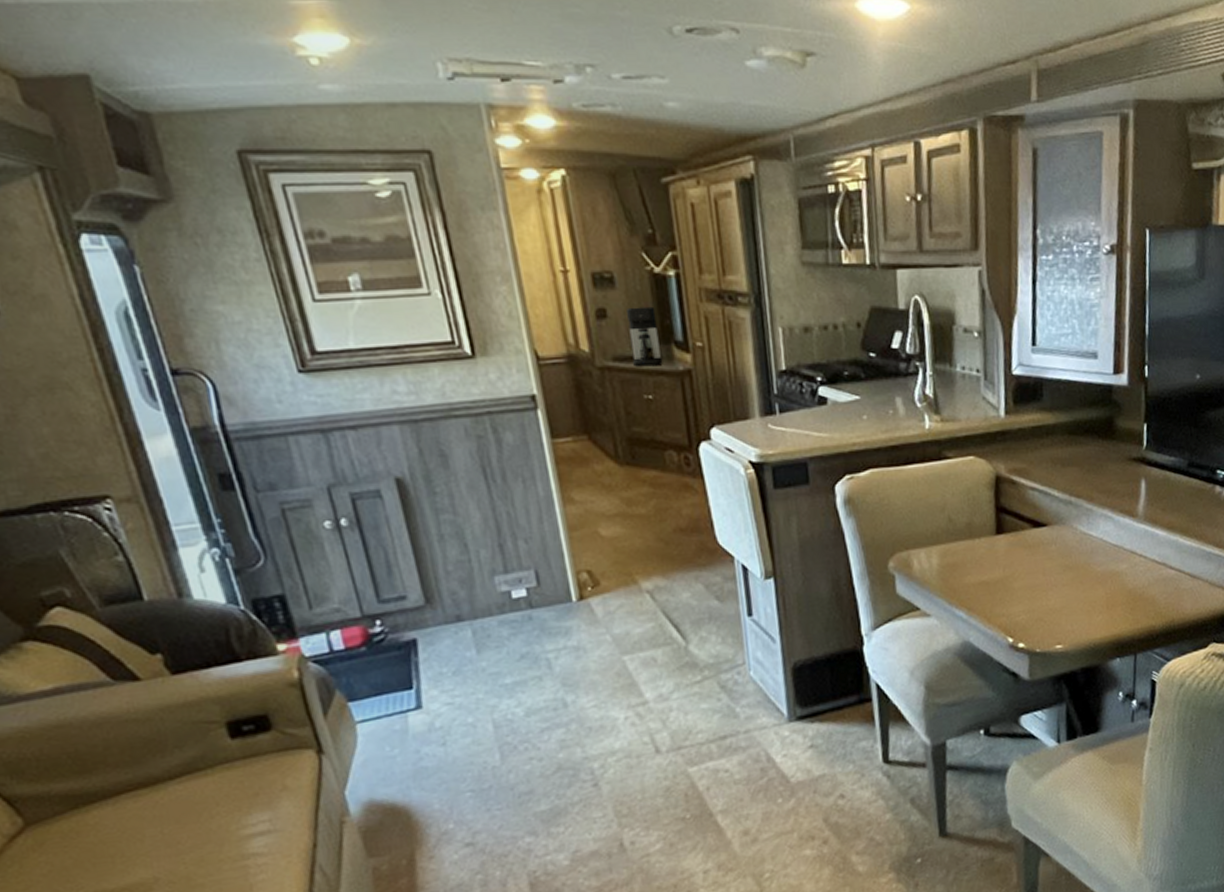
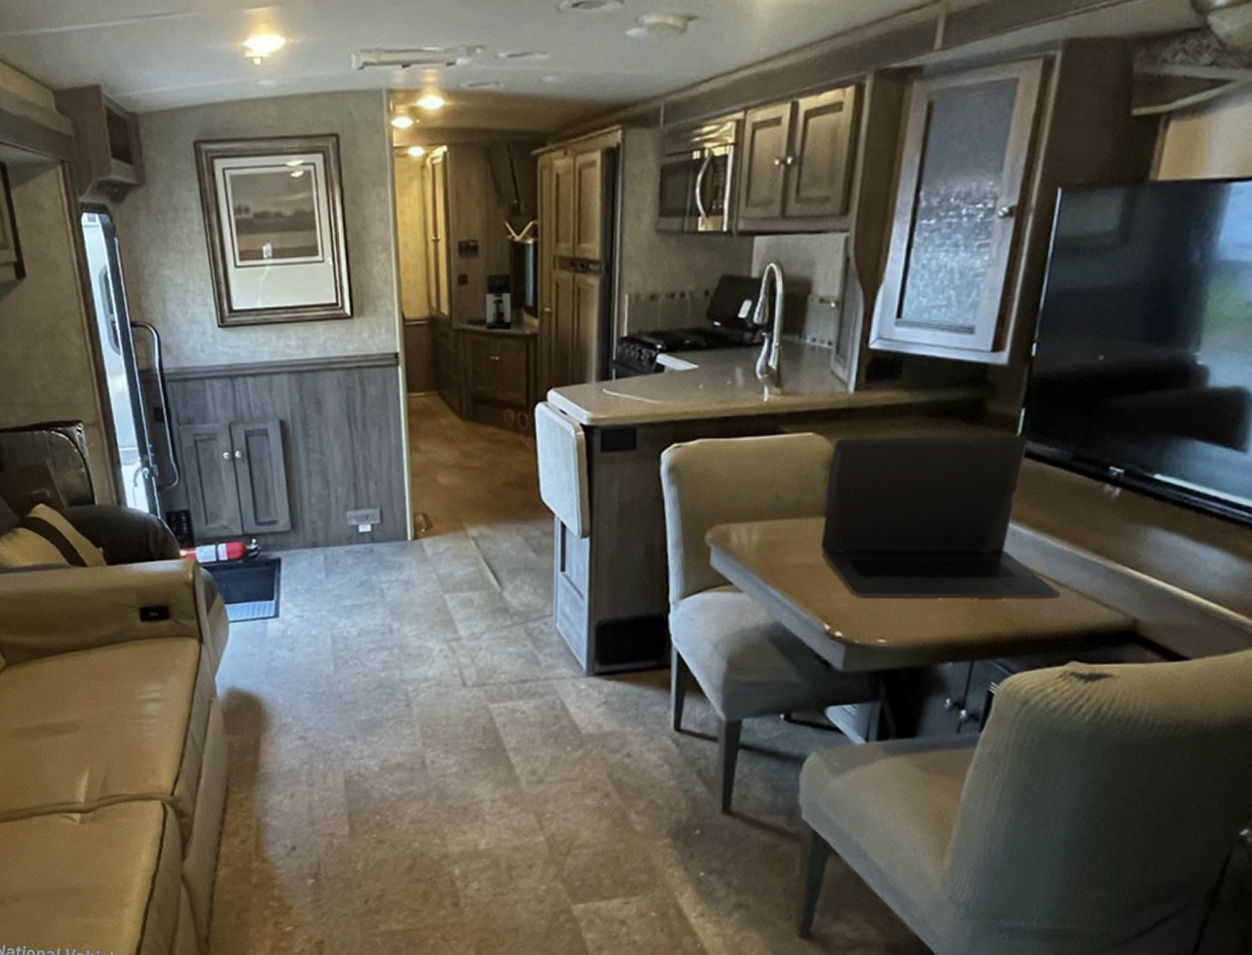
laptop computer: none [994,448,1195,609] -> present [820,436,1060,600]

